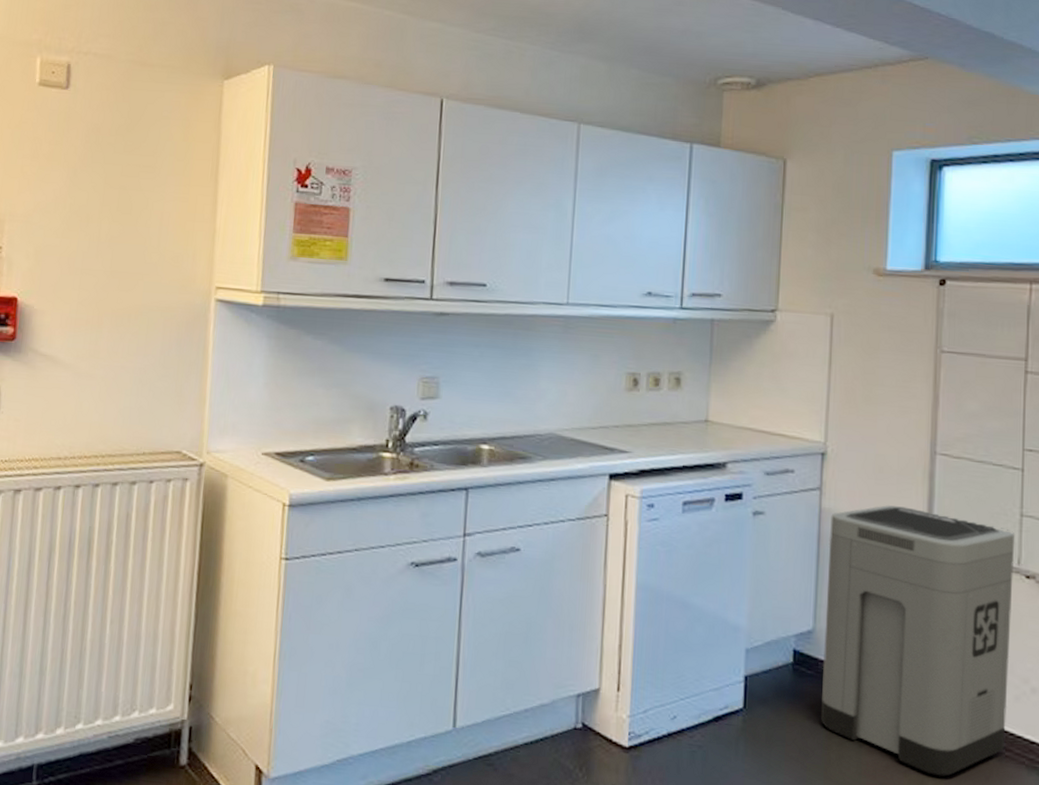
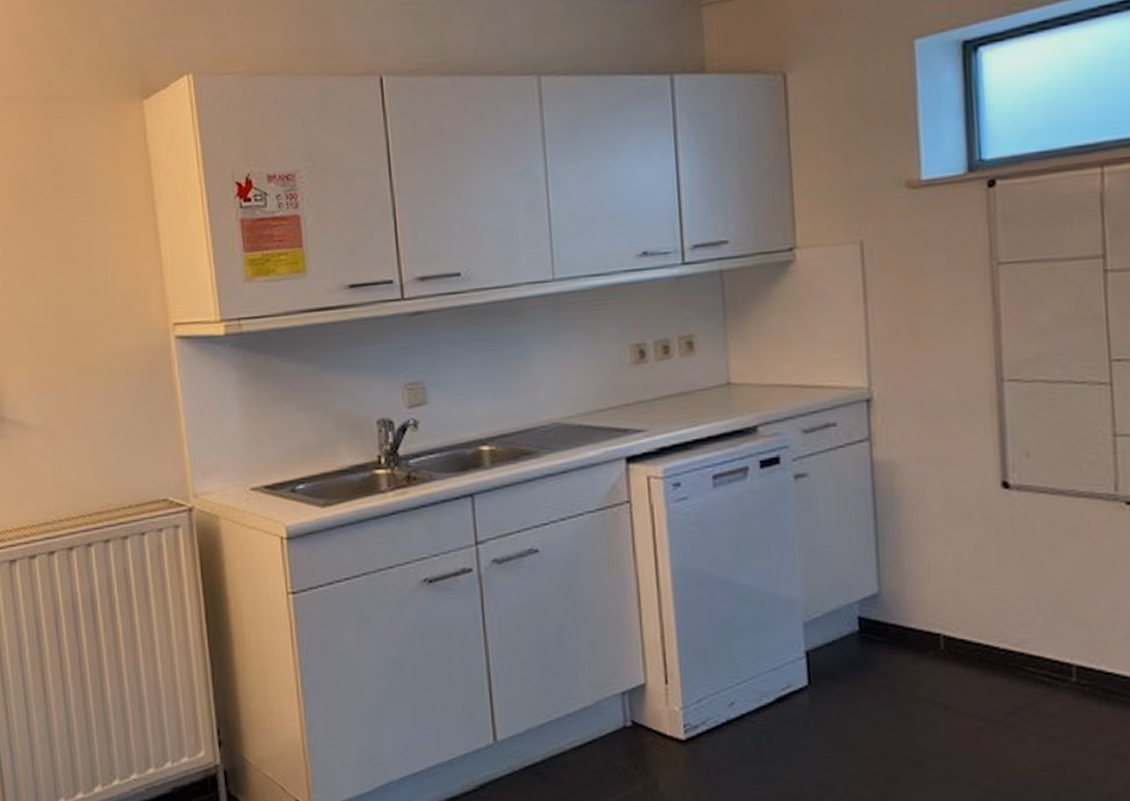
trash can: present [821,505,1015,777] -> none [885,445,1117,731]

